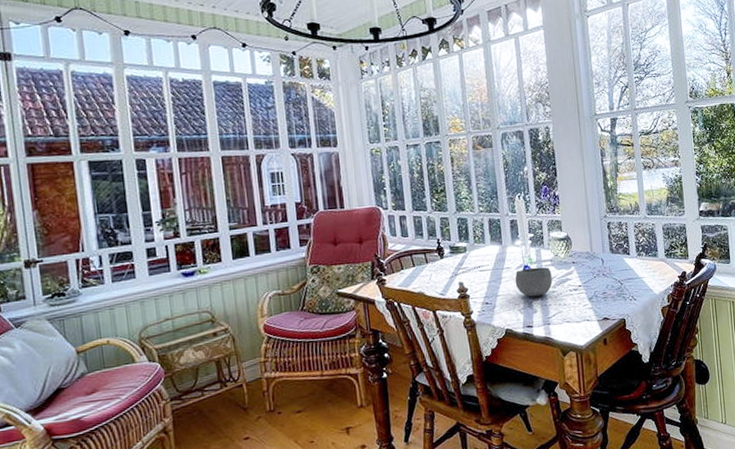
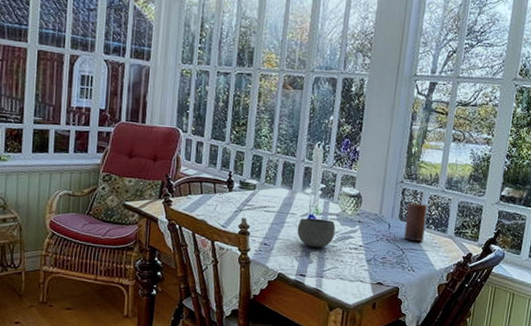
candle: none [615,234,638,271] -> present [403,203,428,241]

